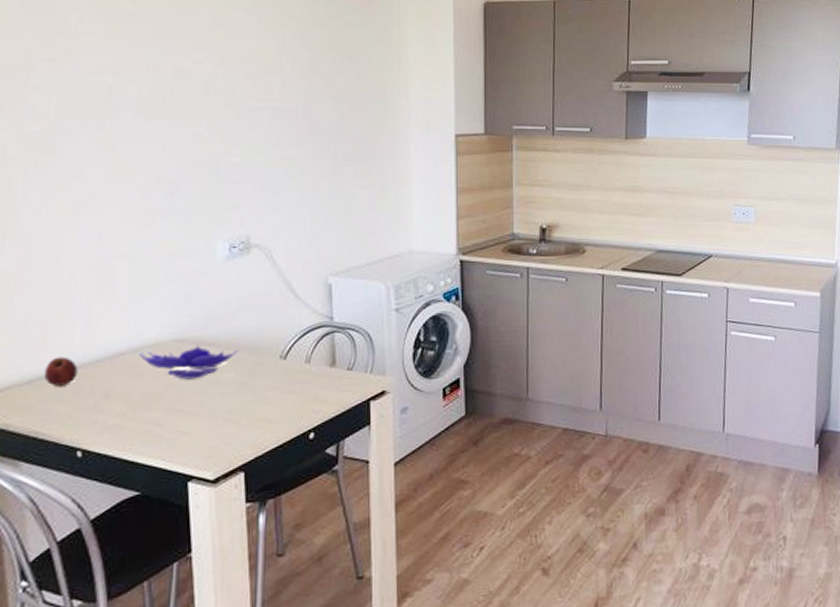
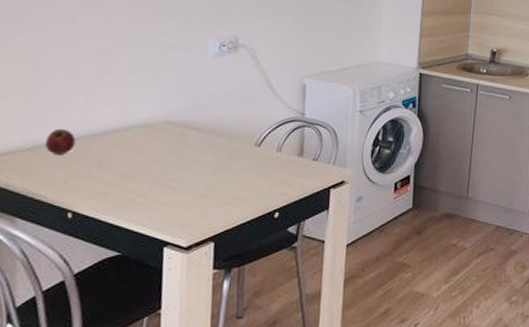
decorative bowl: present [139,344,238,380] -> none [131,127,219,158]

